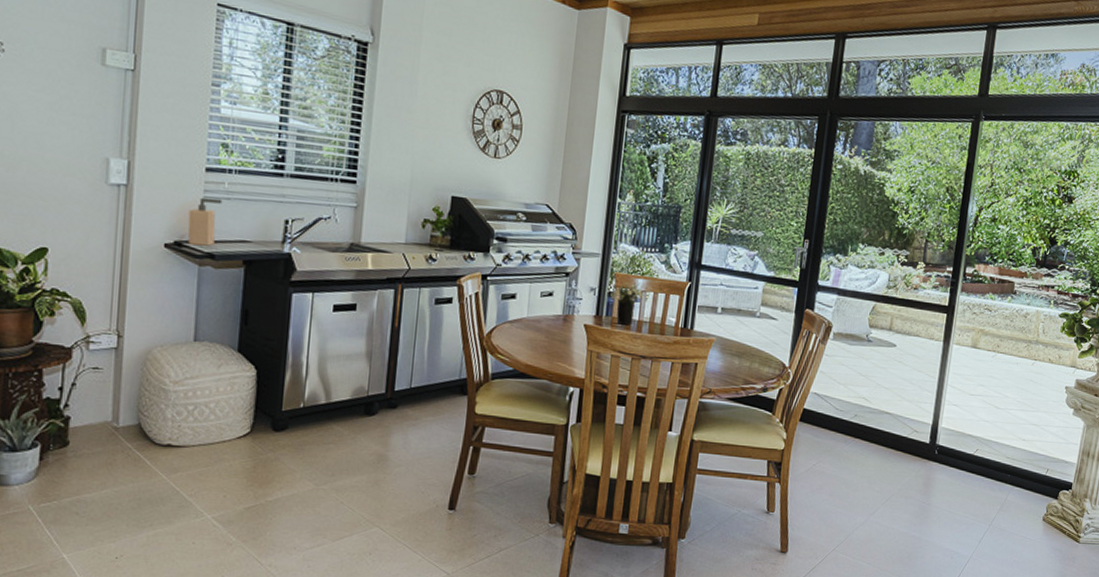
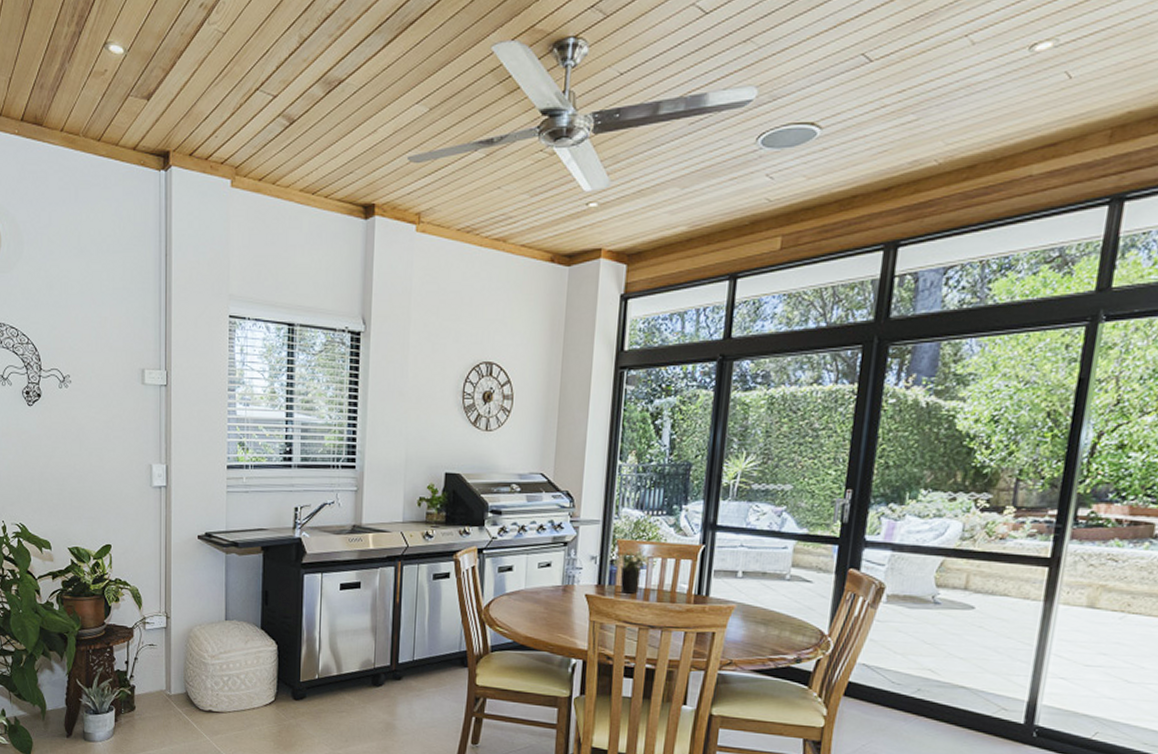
soap dispenser: present [188,197,223,247] -> none [215,492,242,536]

